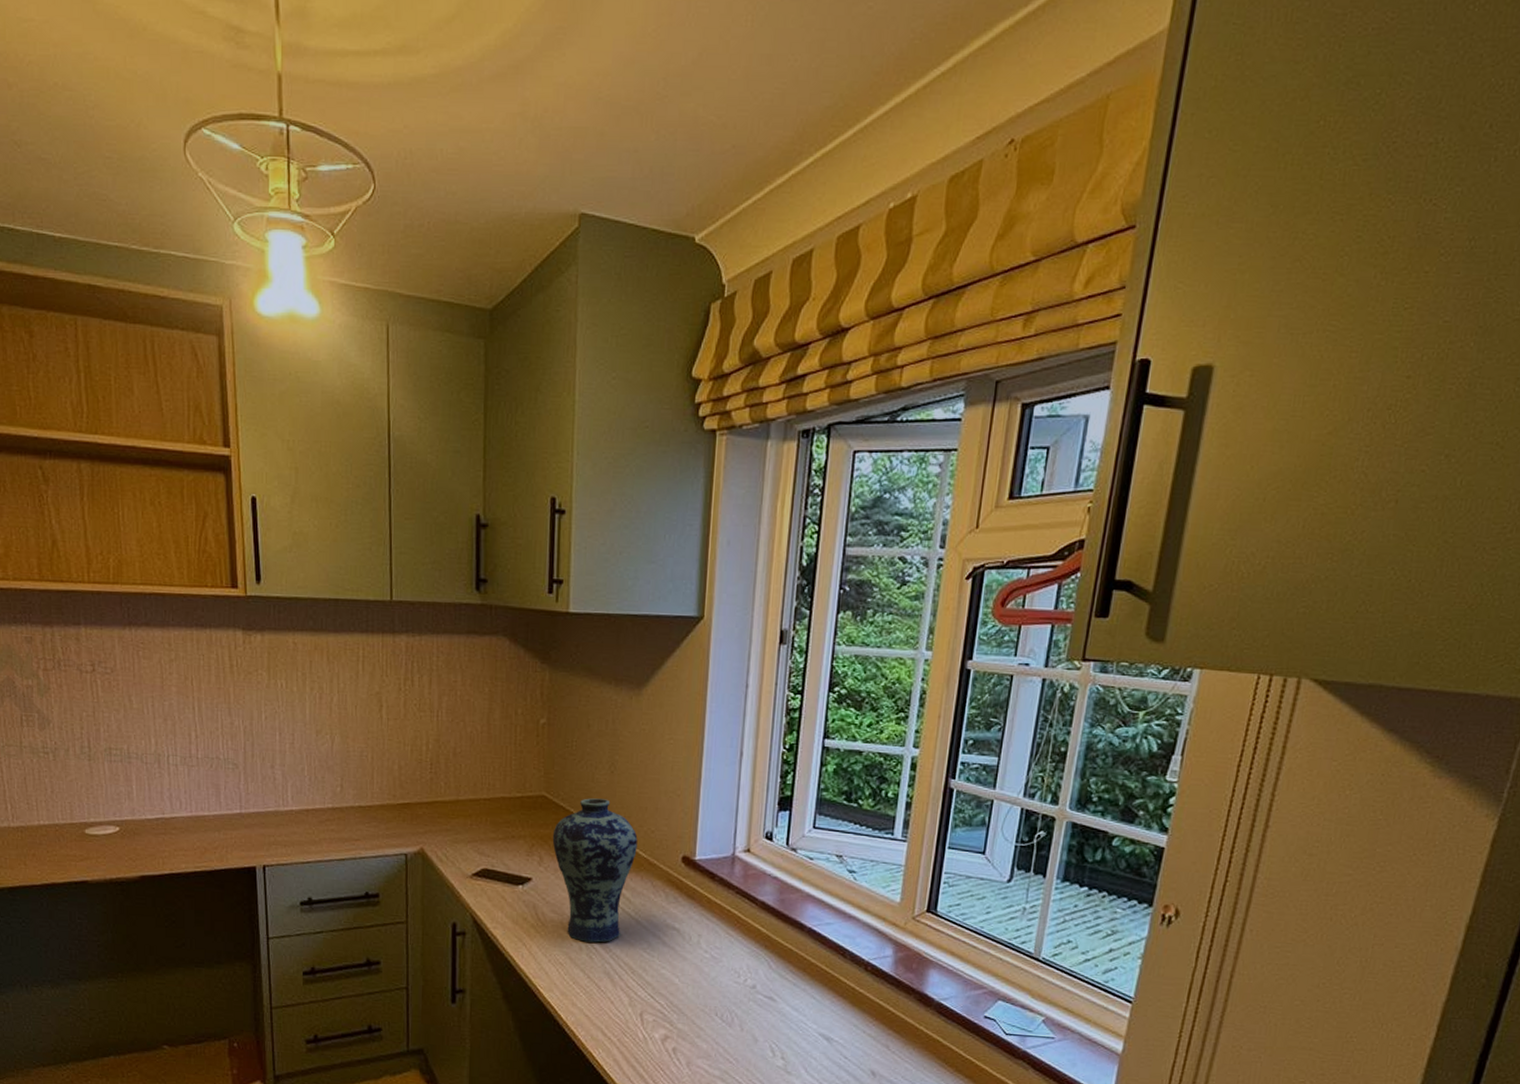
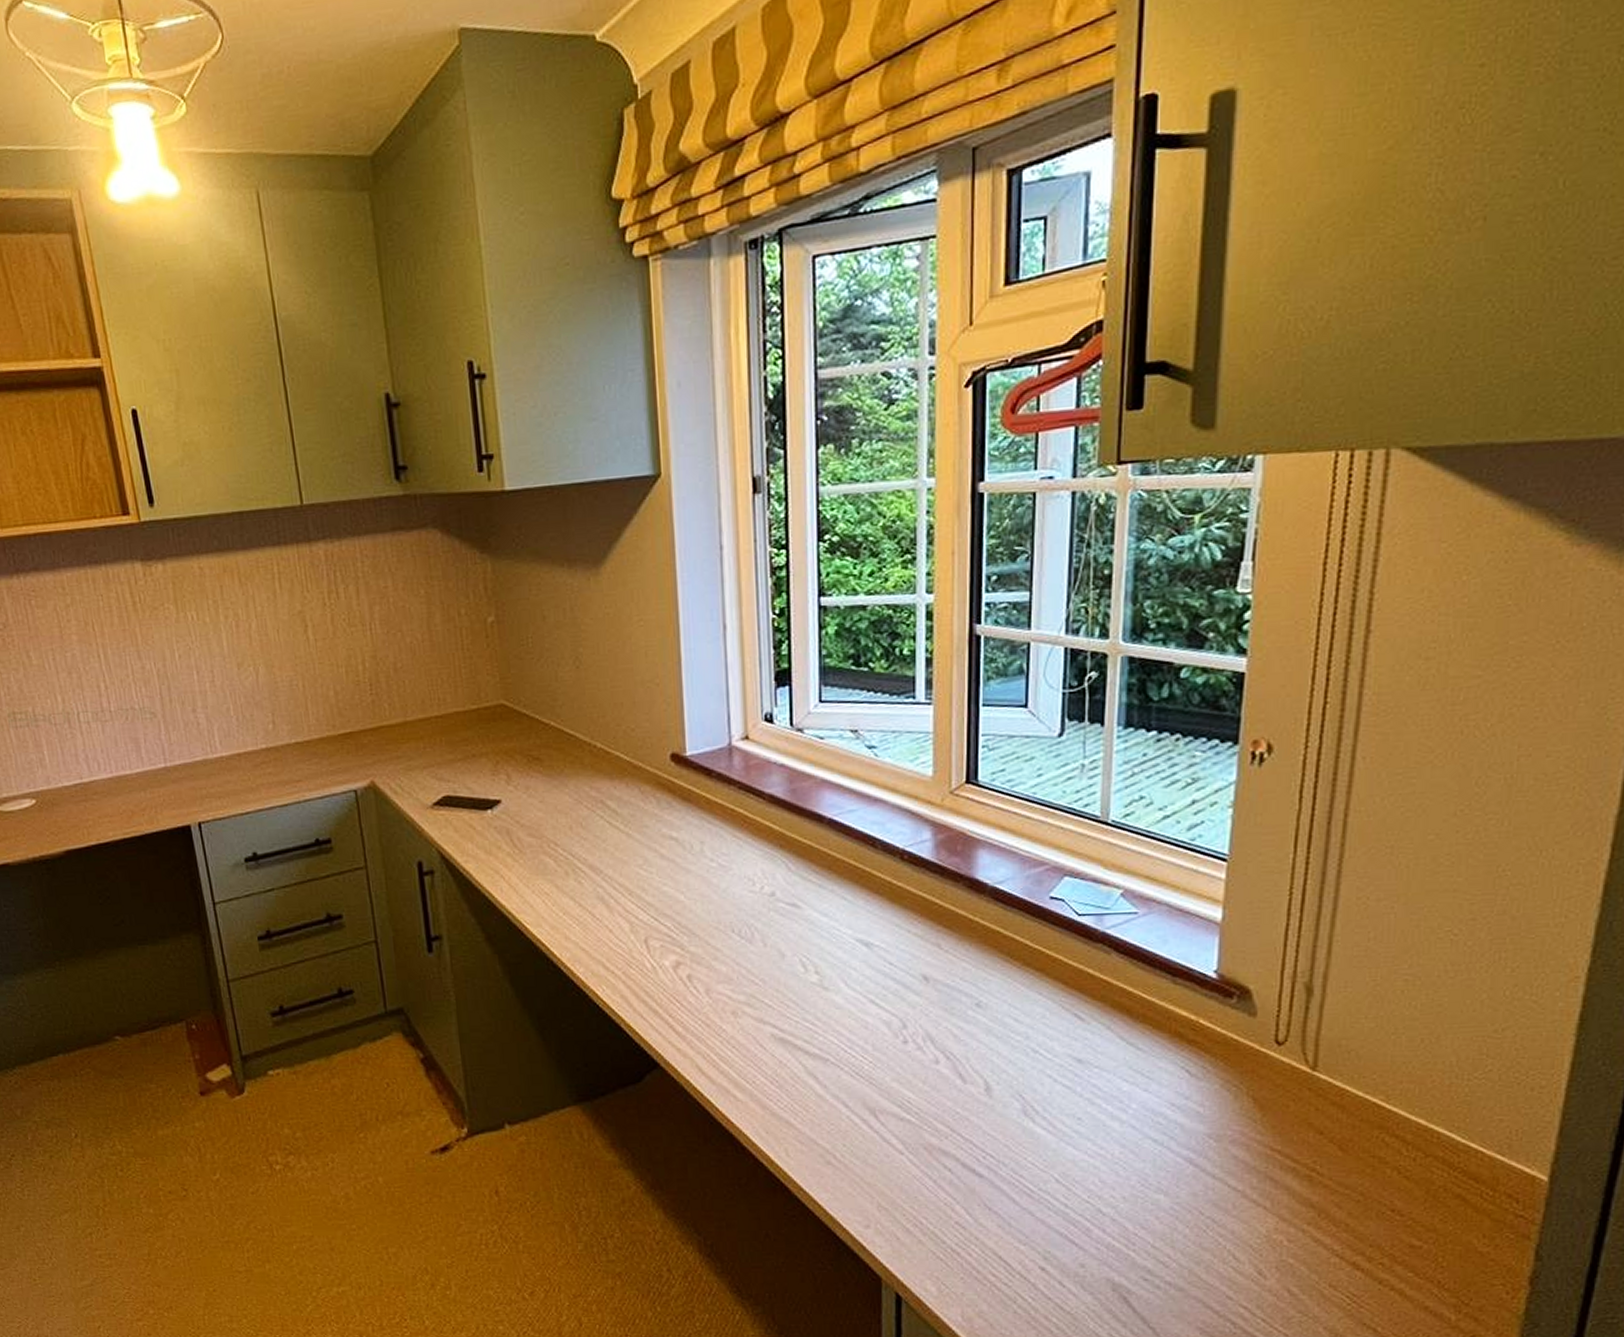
vase: present [552,798,638,943] -> none [518,699,618,866]

